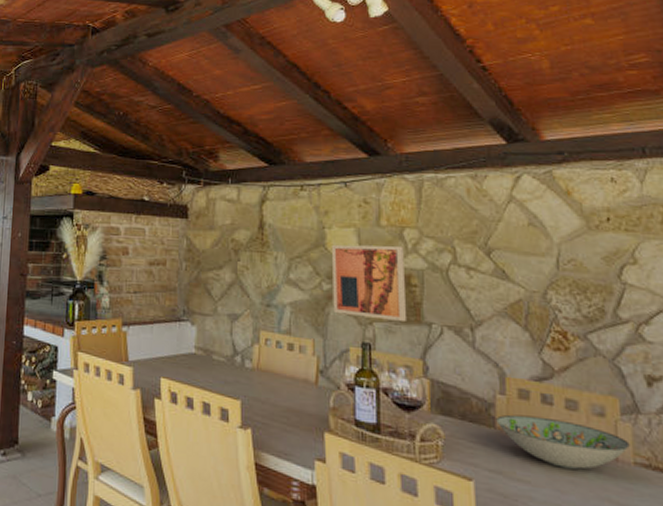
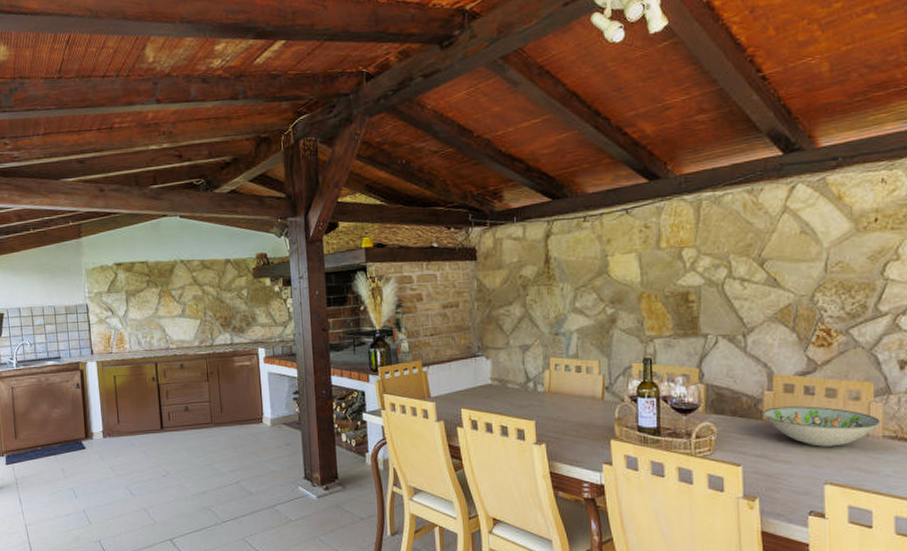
wall art: present [332,244,408,321] -> none [615,265,685,336]

